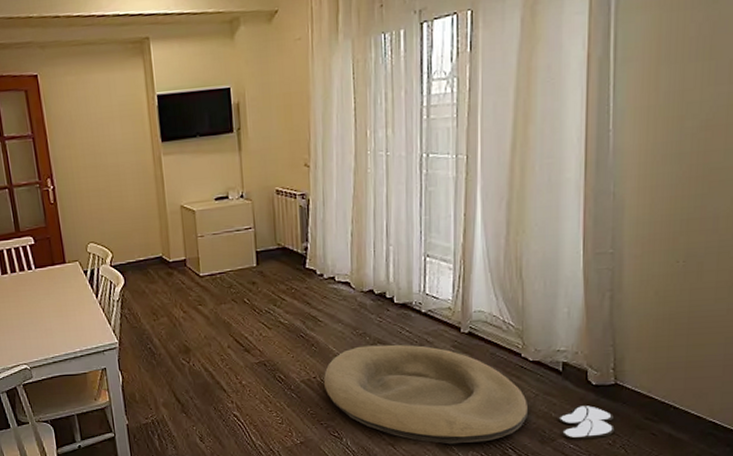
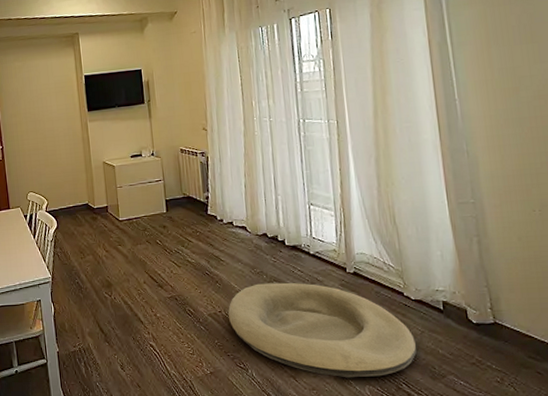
slippers: present [558,405,615,440] -> none [445,342,501,377]

